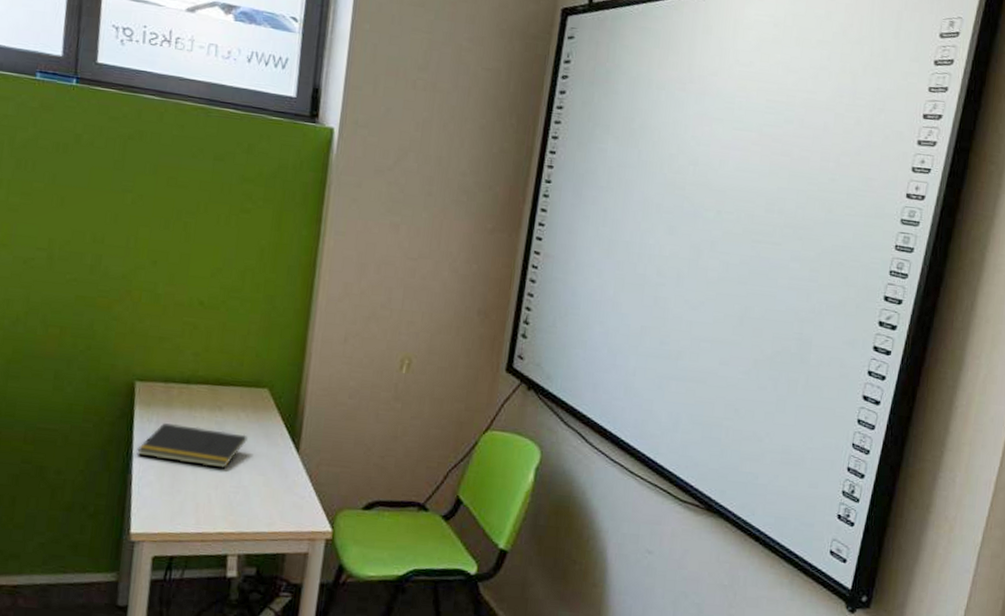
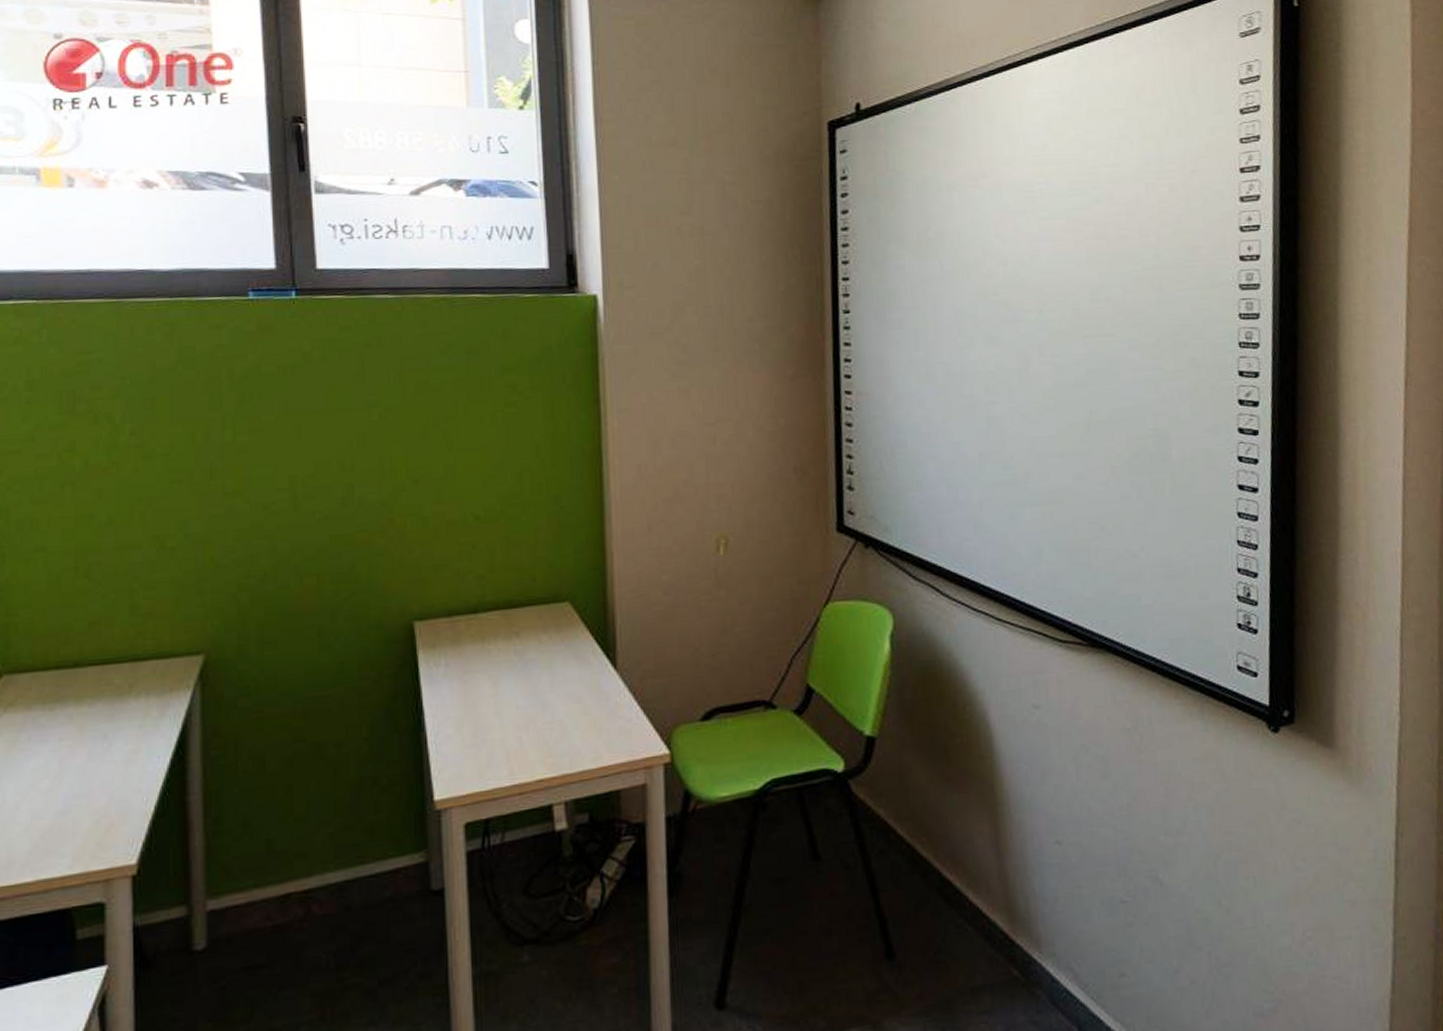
notepad: present [136,423,248,469] -> none [427,659,554,708]

